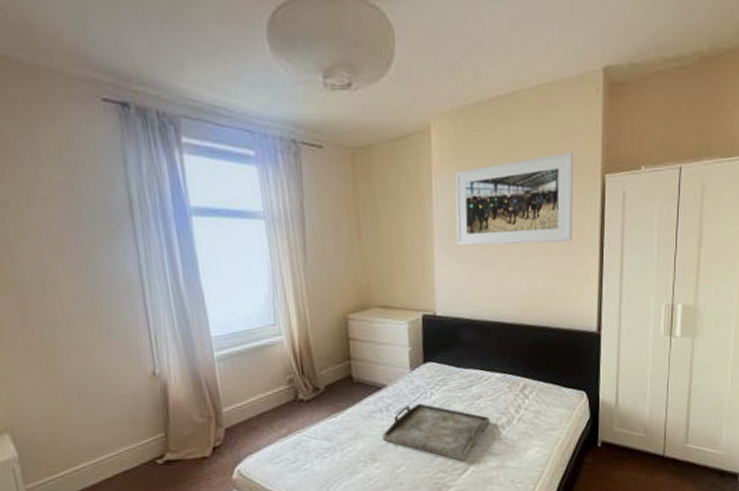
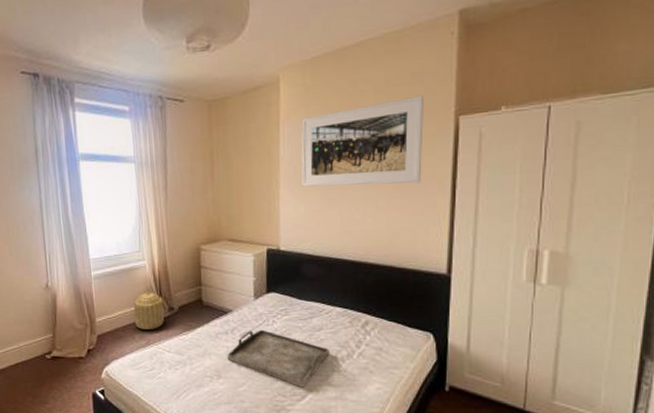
basket: none [270,371,309,417] -> present [133,292,165,330]

